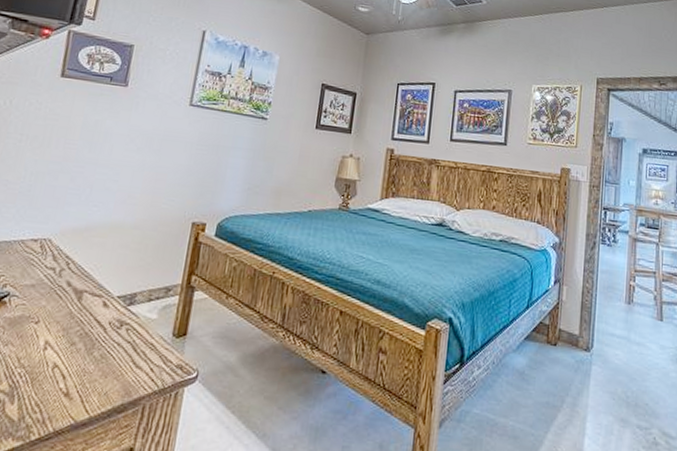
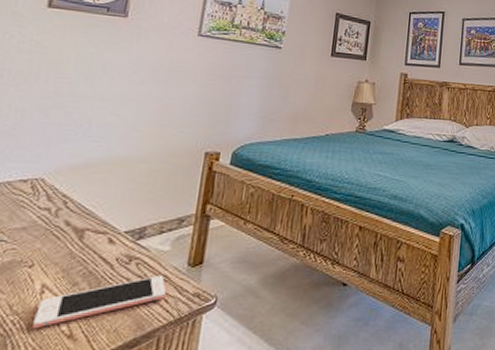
cell phone: none [36,343,153,384] -> present [32,276,167,329]

